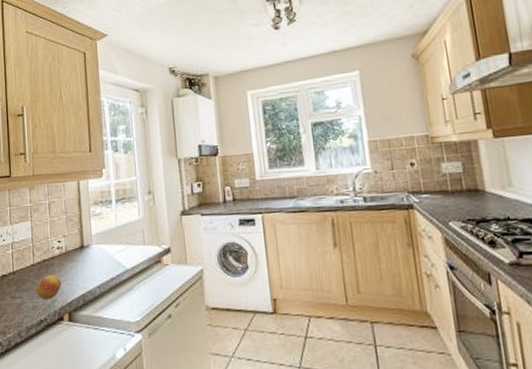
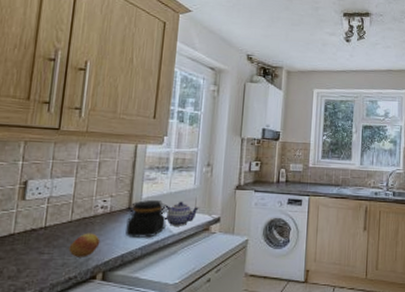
jar: none [82,236,119,276] -> present [125,200,169,238]
teapot: none [111,234,149,261] -> present [160,201,200,226]

